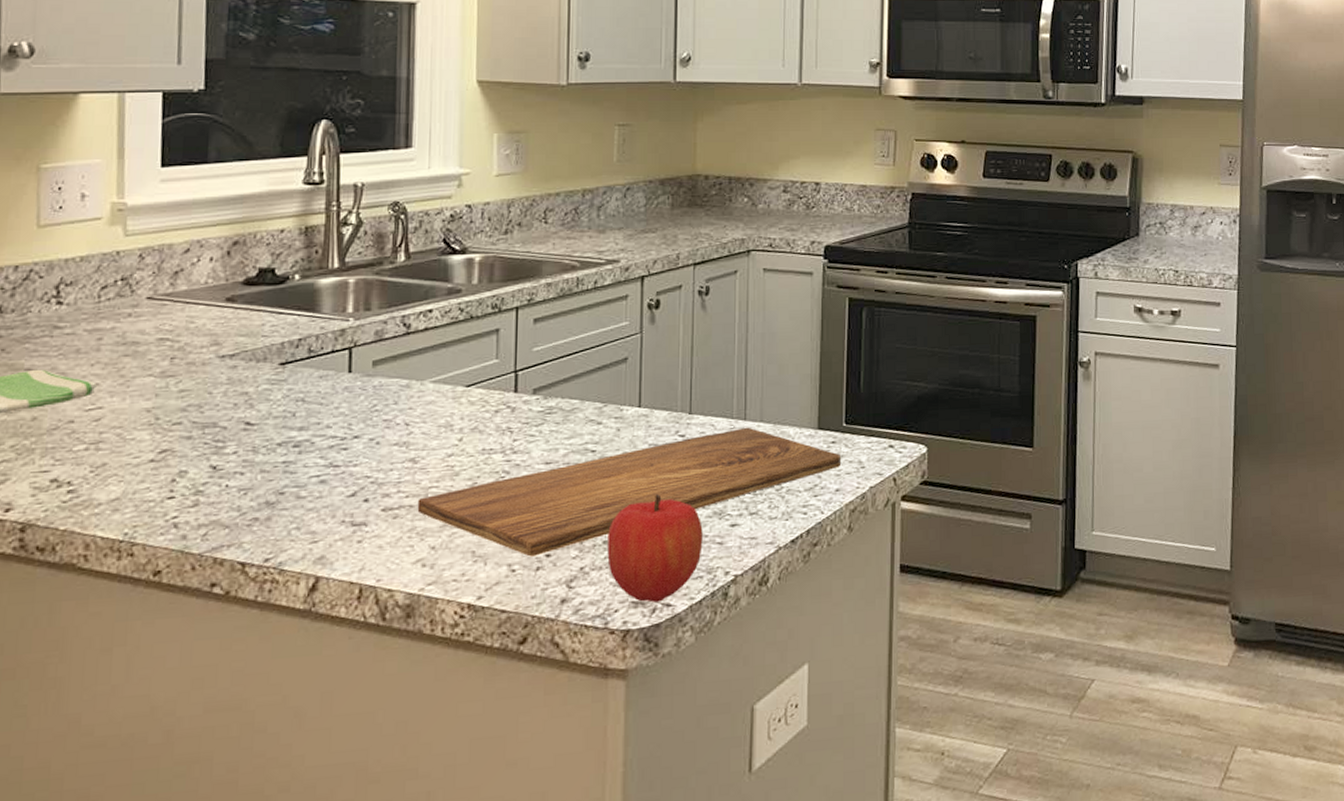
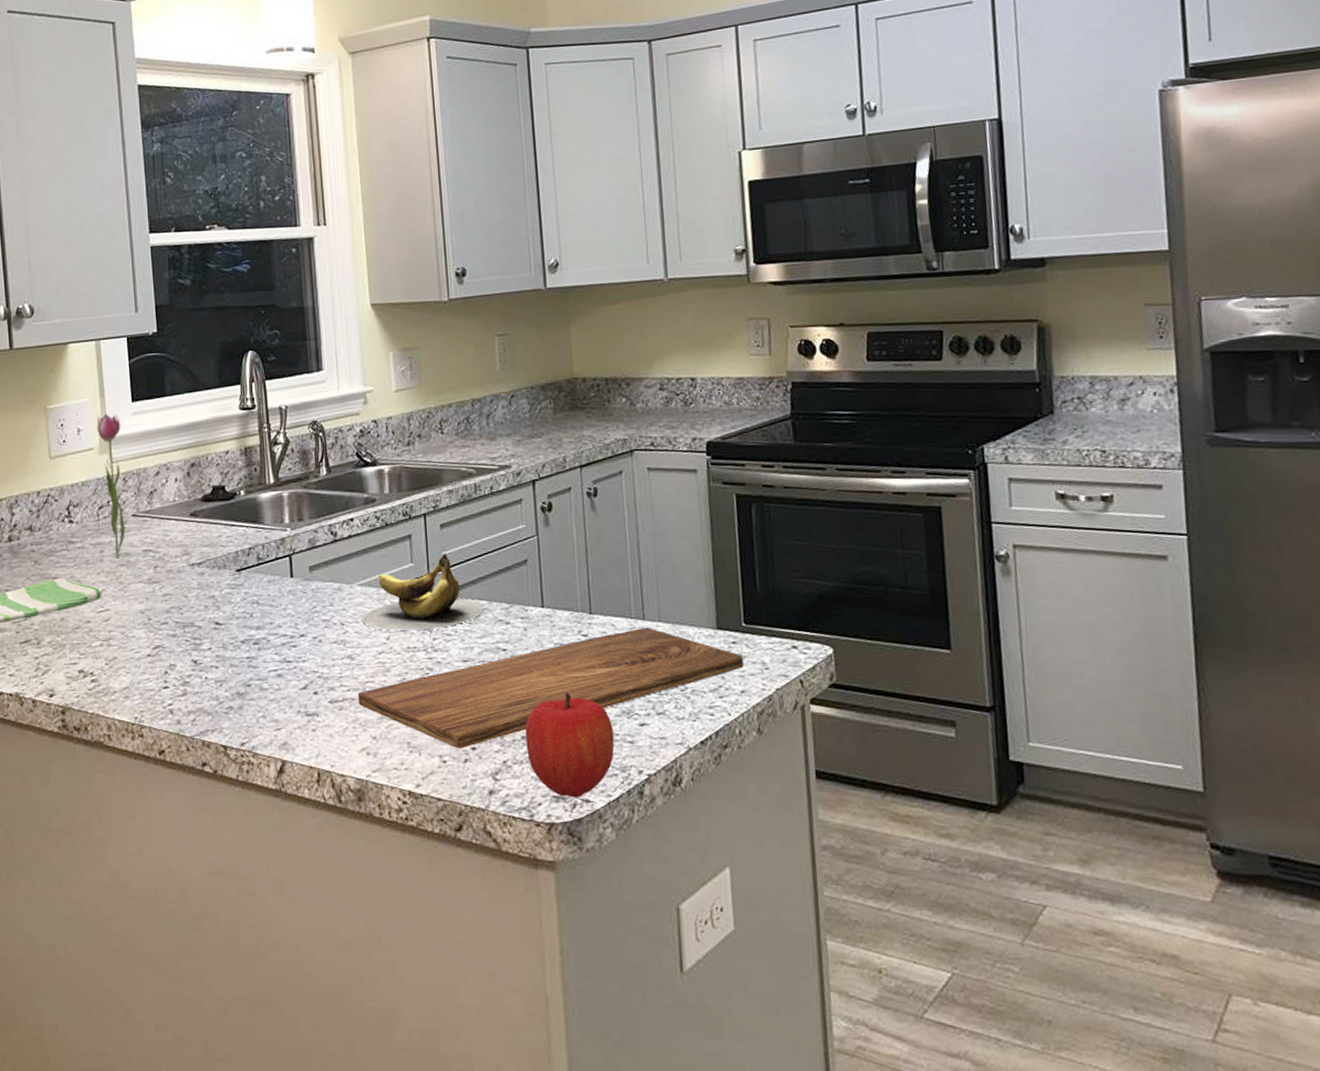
flower: none [109,178,143,348] -> present [97,413,126,559]
banana: none [431,349,574,431] -> present [362,553,484,631]

